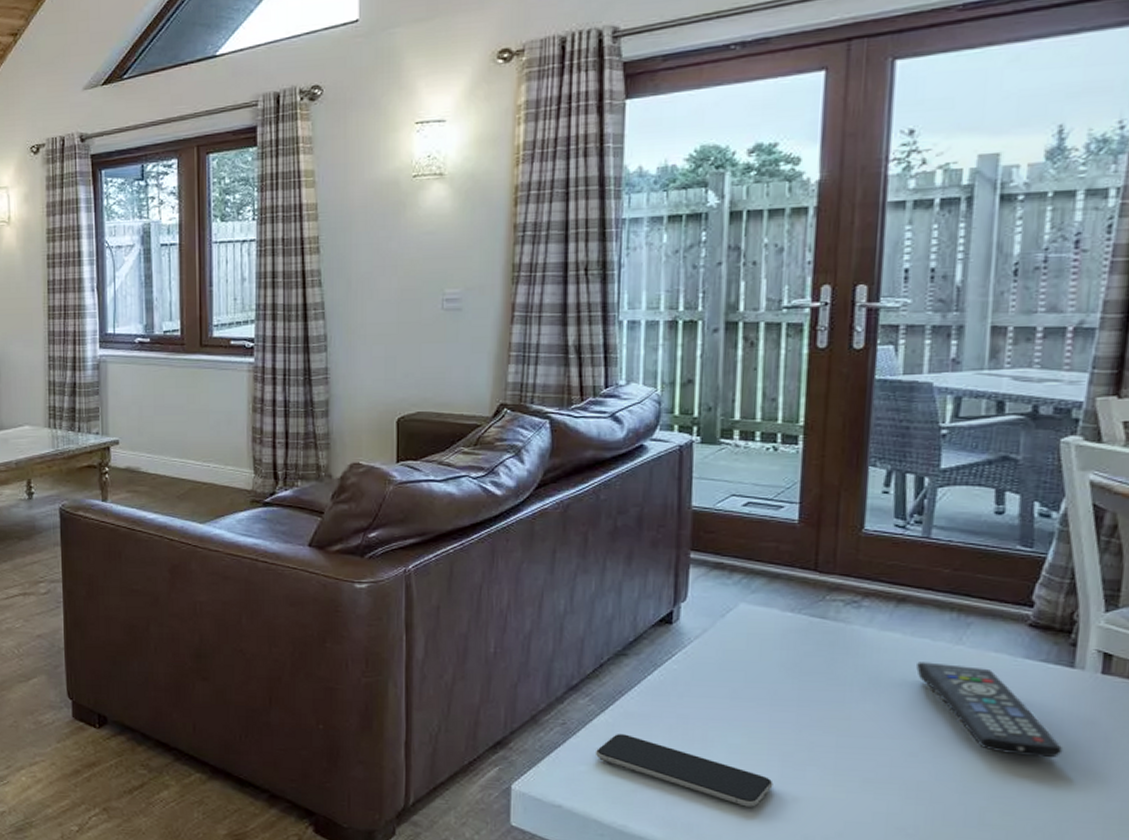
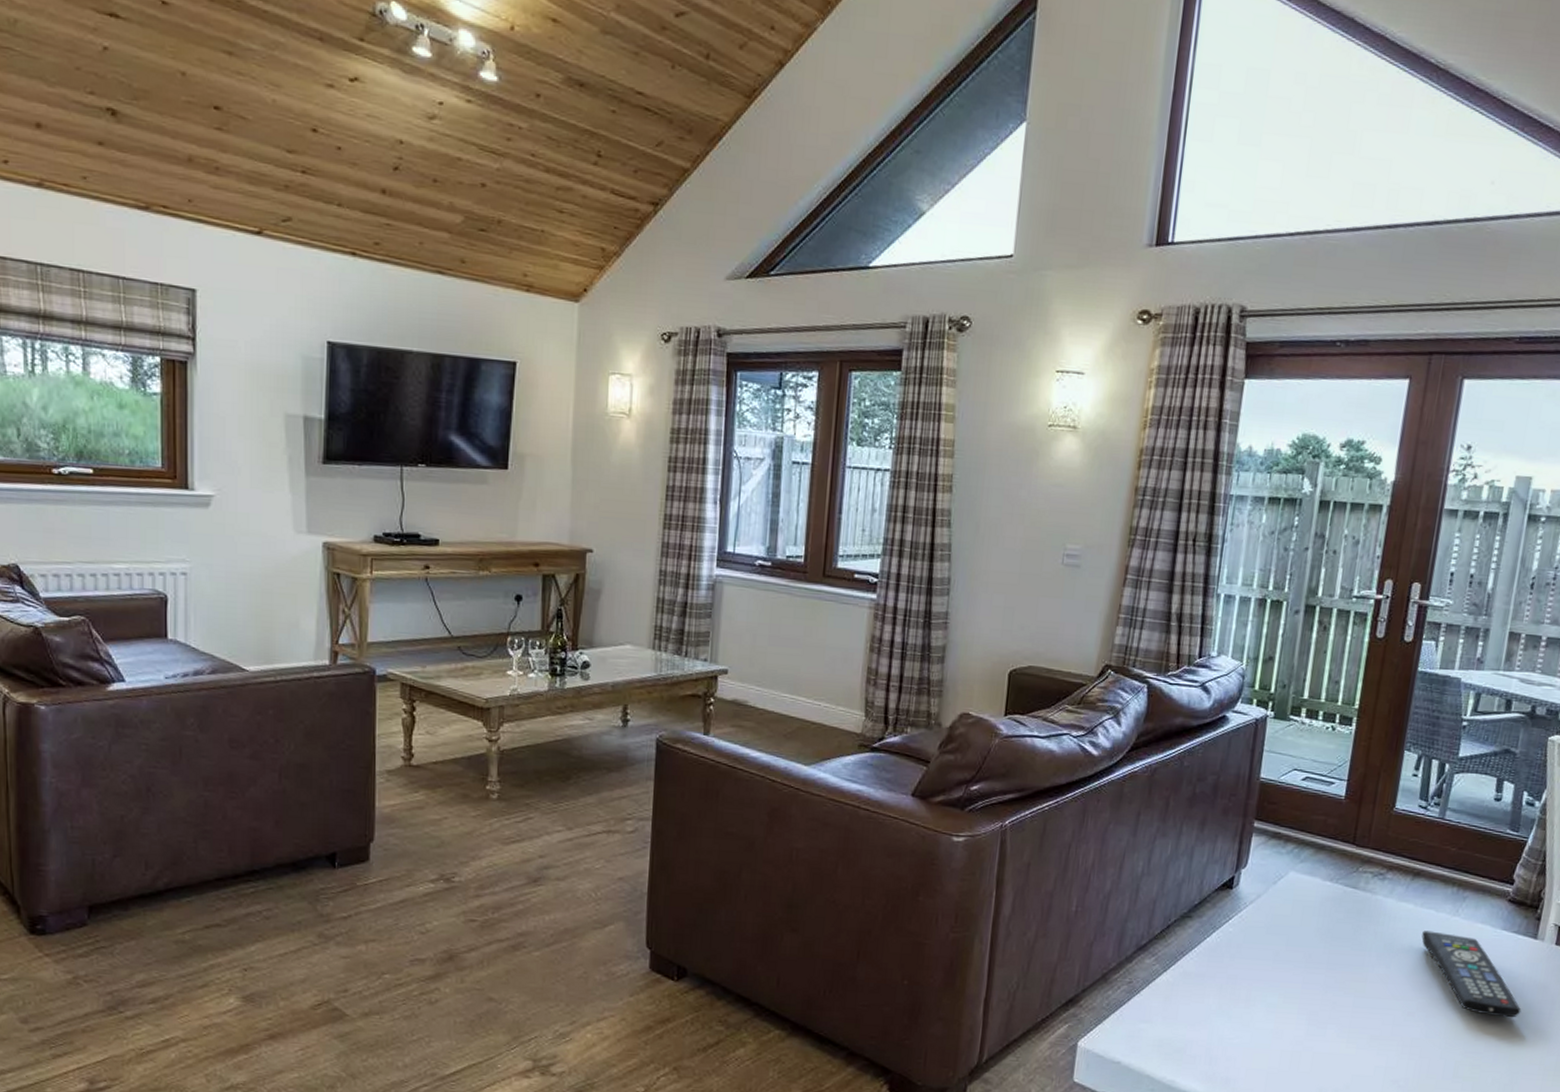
smartphone: present [596,734,773,807] -> none [1155,993,1300,1062]

